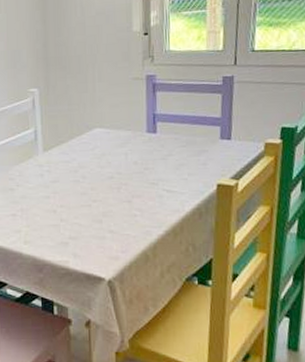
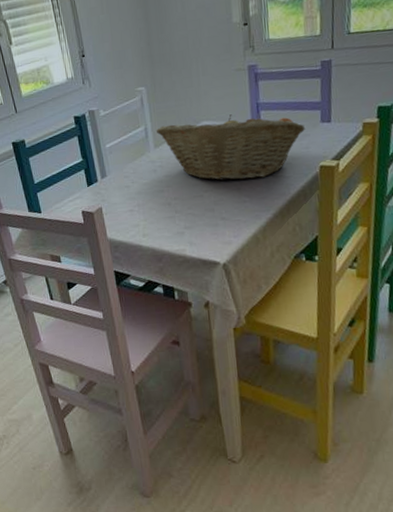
fruit basket: none [45,123,204,192] -> present [155,114,306,181]

